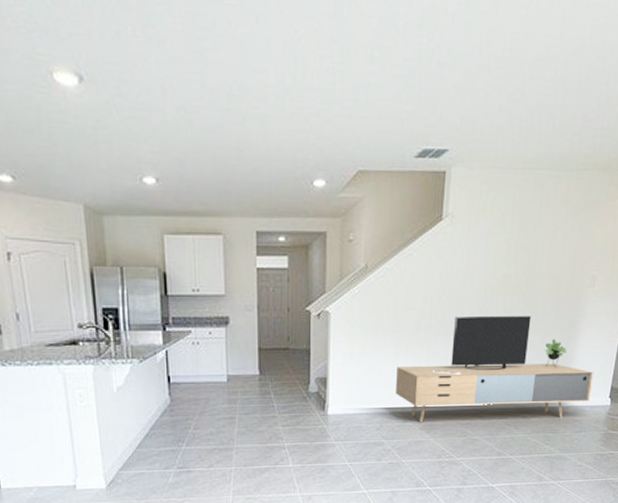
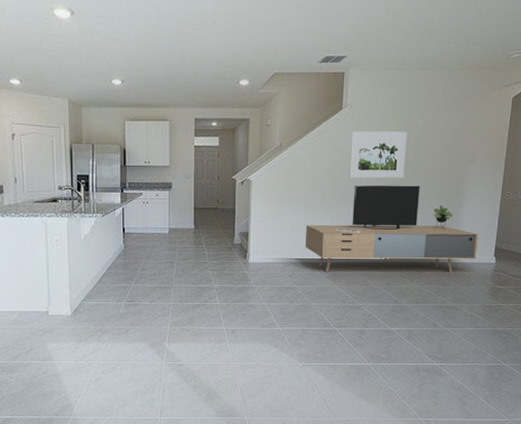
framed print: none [449,248,519,308] -> present [349,131,407,178]

